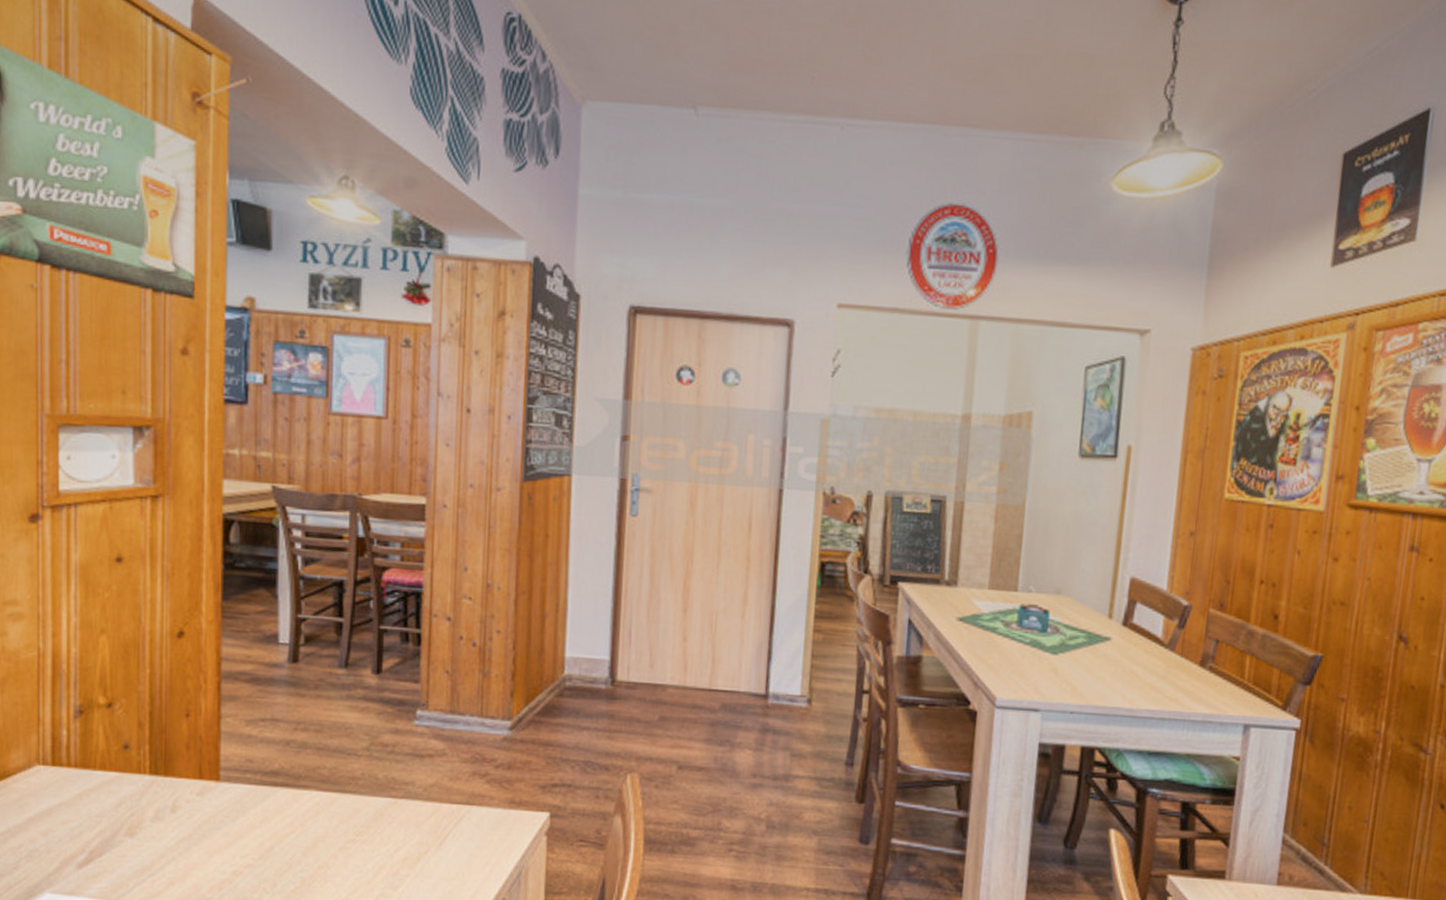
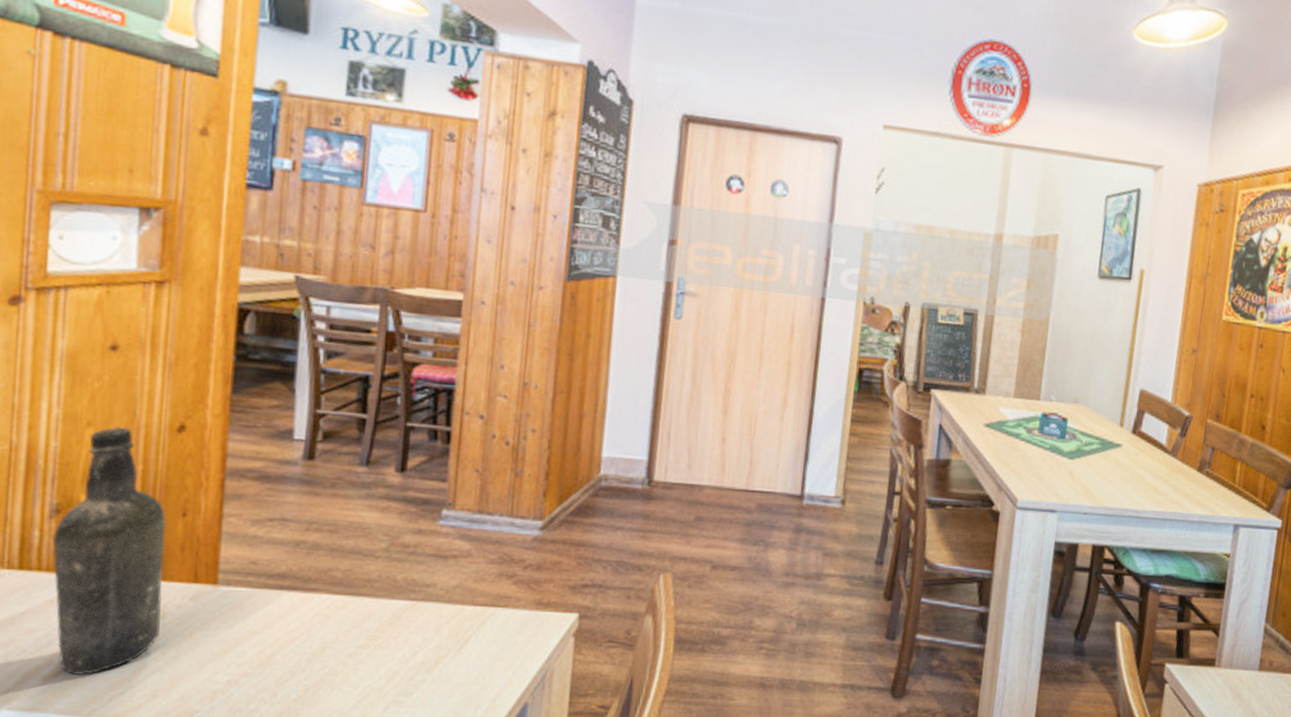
beer bottle: none [77,633,174,863] -> present [51,426,166,675]

